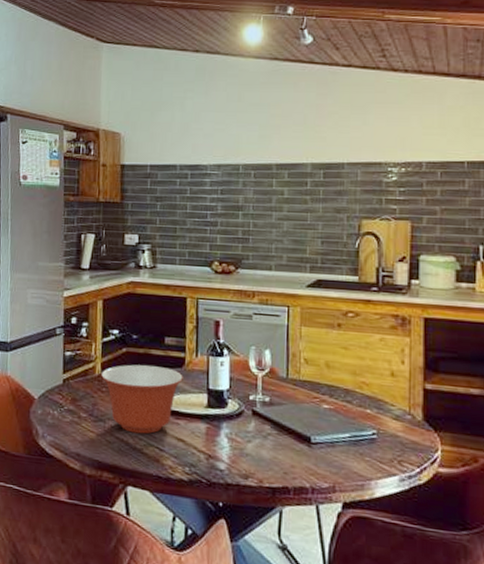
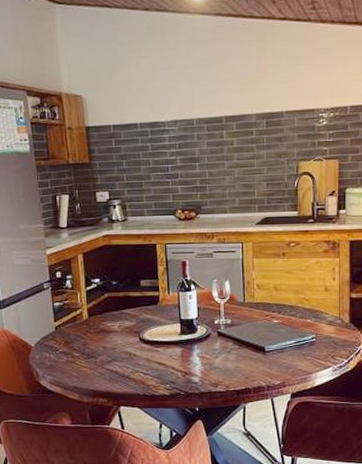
mixing bowl: present [100,364,183,434] -> none [87,306,159,364]

